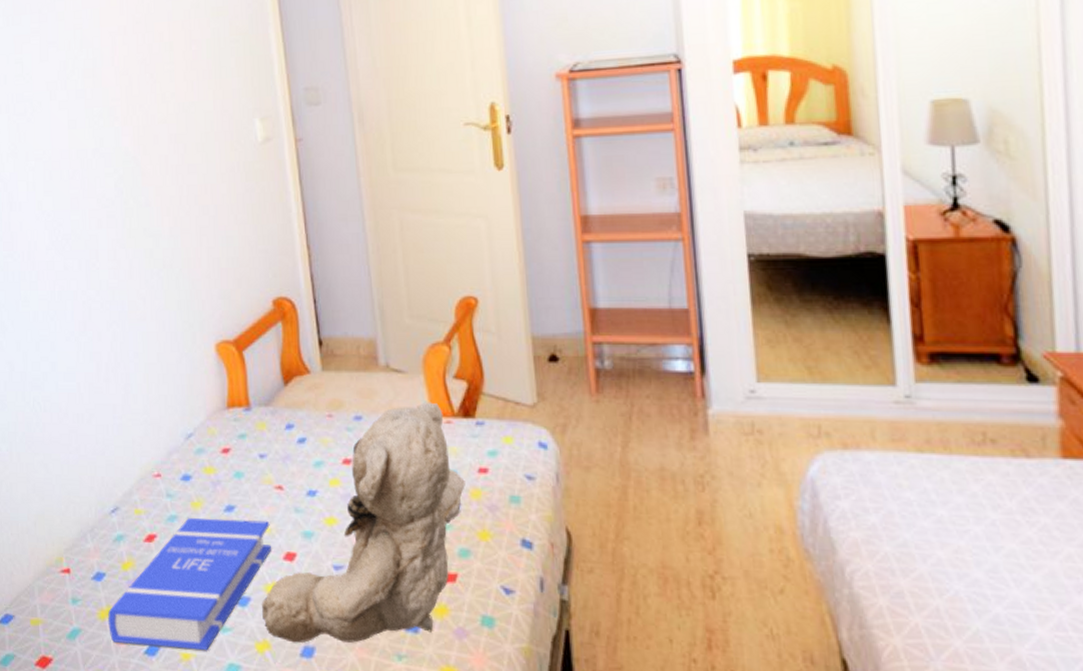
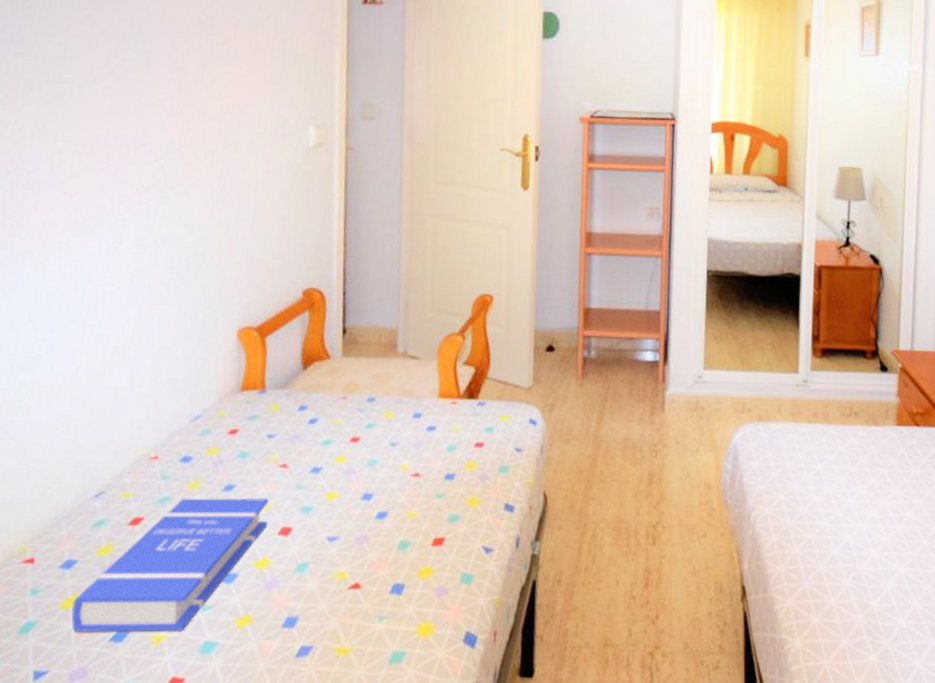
teddy bear: present [261,402,465,643] -> none [248,385,462,615]

